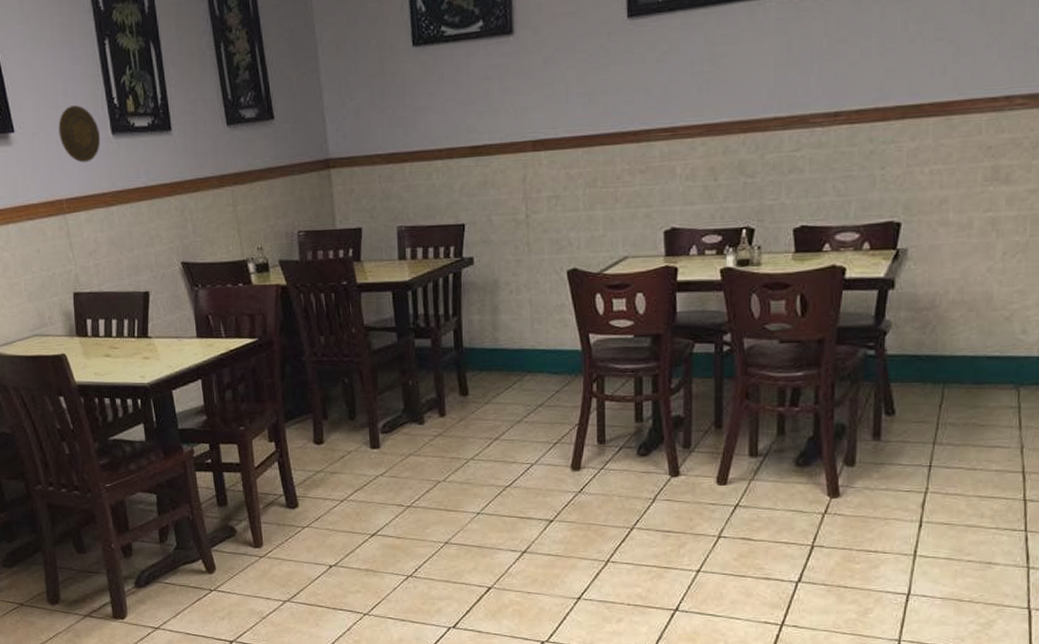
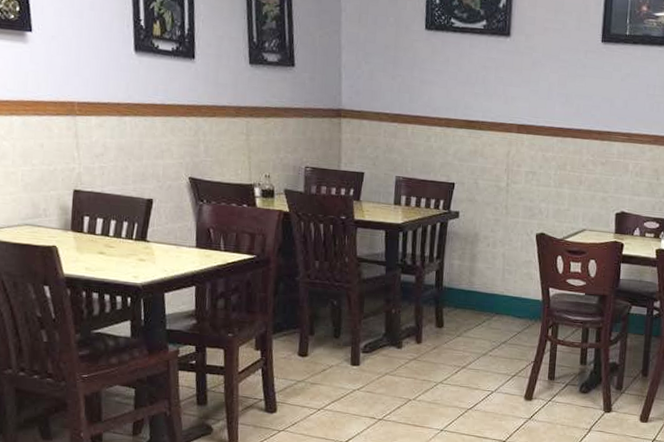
decorative plate: present [58,105,101,163] -> none [79,18,123,73]

